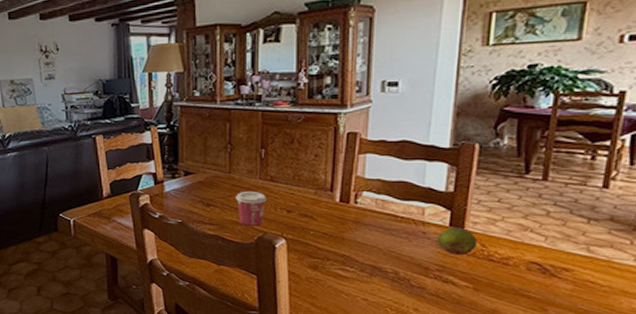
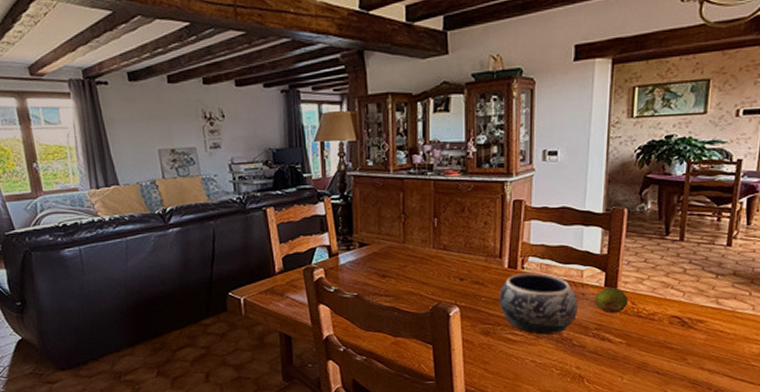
cup: present [236,190,266,226] -> none [411,260,440,296]
decorative bowl: none [329,208,418,273] -> present [499,273,578,335]

